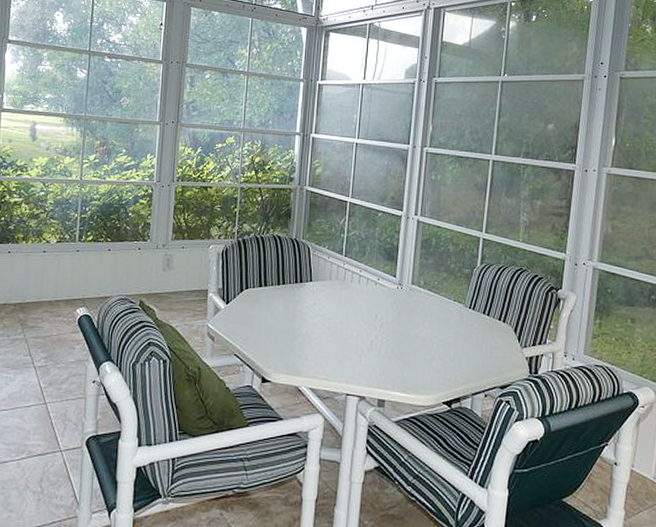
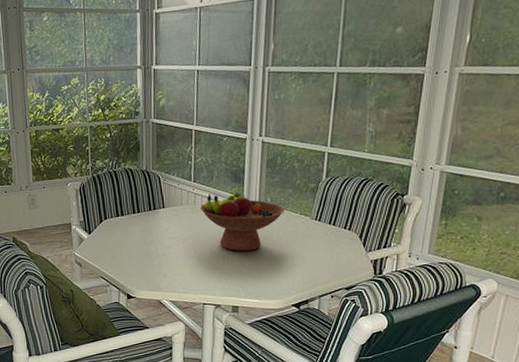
fruit bowl: none [350,271,438,337] -> present [201,193,284,252]

